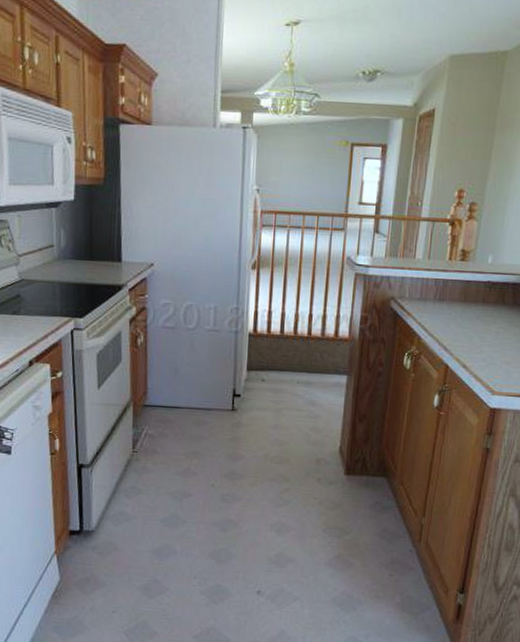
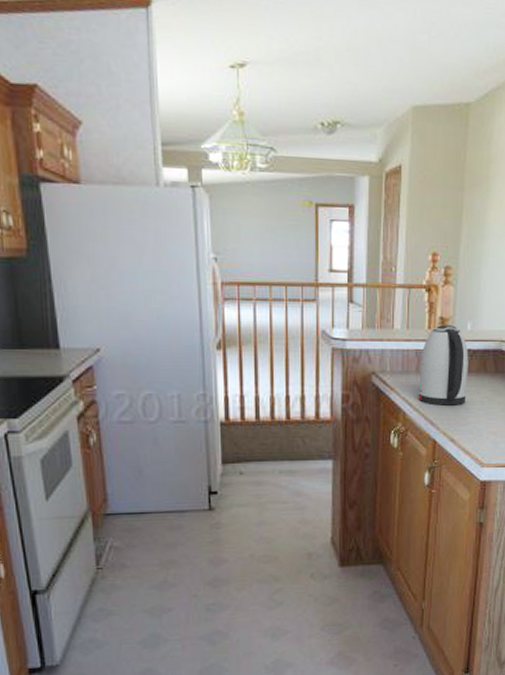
kettle: none [433,257,488,334] -> present [418,325,469,406]

